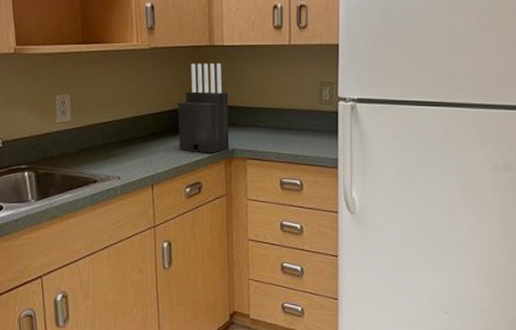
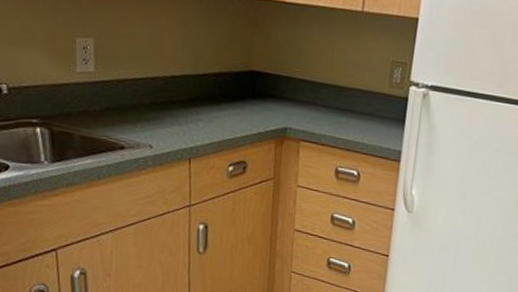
knife block: present [177,63,229,154] -> none [223,19,286,130]

